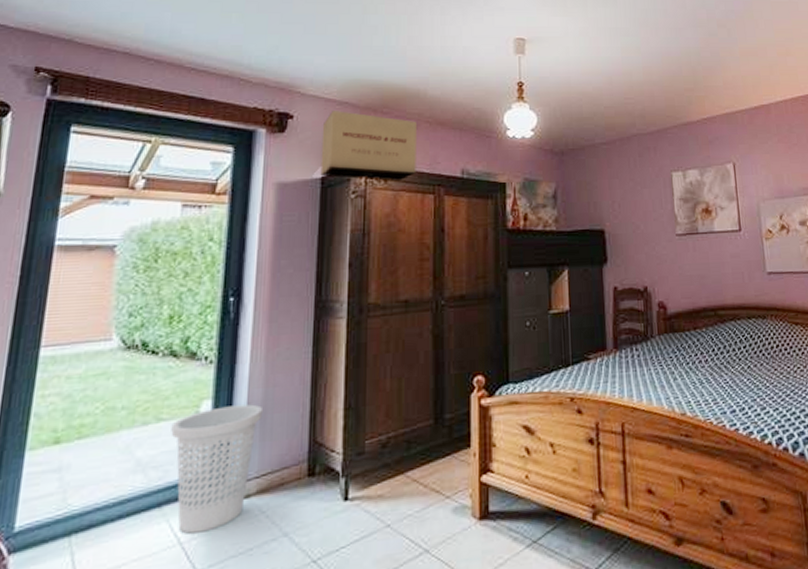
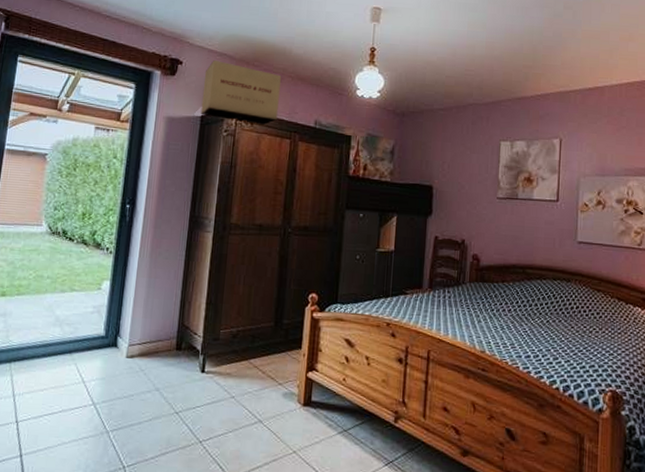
laundry basket: present [171,404,264,534] -> none [80,287,147,377]

